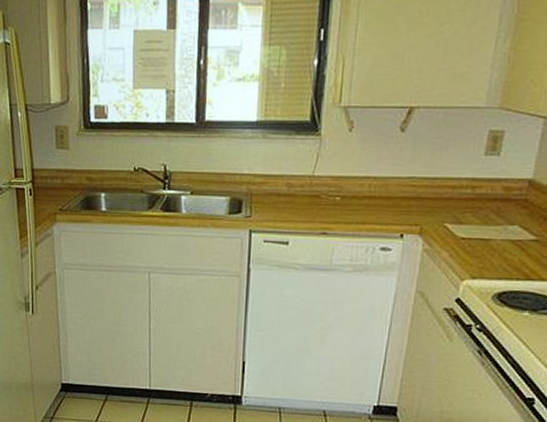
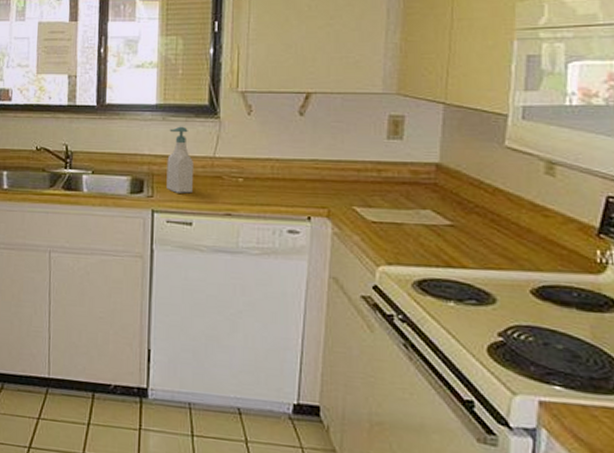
soap bottle: none [265,144,292,213] -> present [166,126,193,194]

